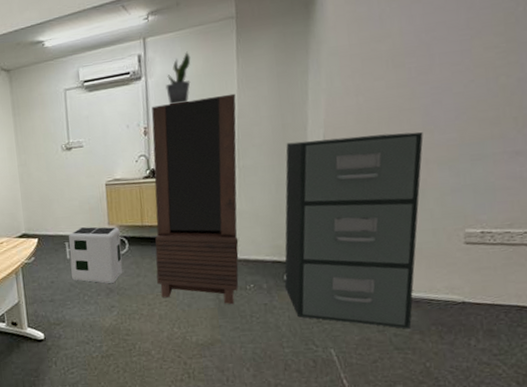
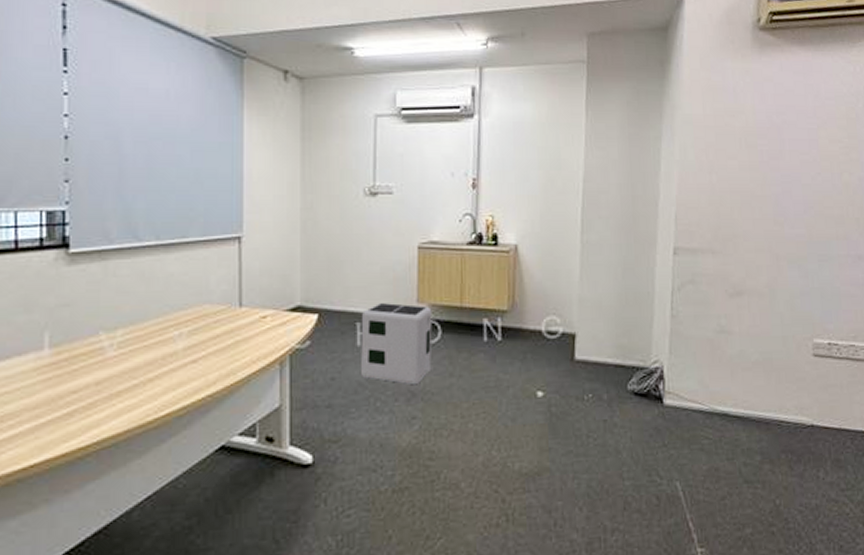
bookcase: present [151,93,239,305] -> none [475,151,583,420]
potted plant: present [166,51,191,105] -> none [502,92,534,155]
filing cabinet: present [284,131,424,329] -> none [627,219,774,457]

